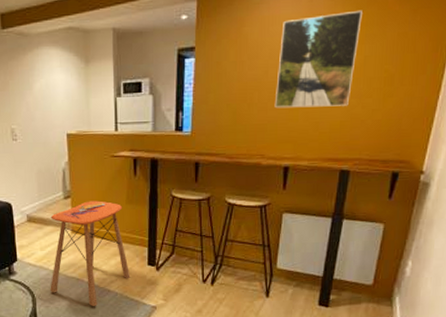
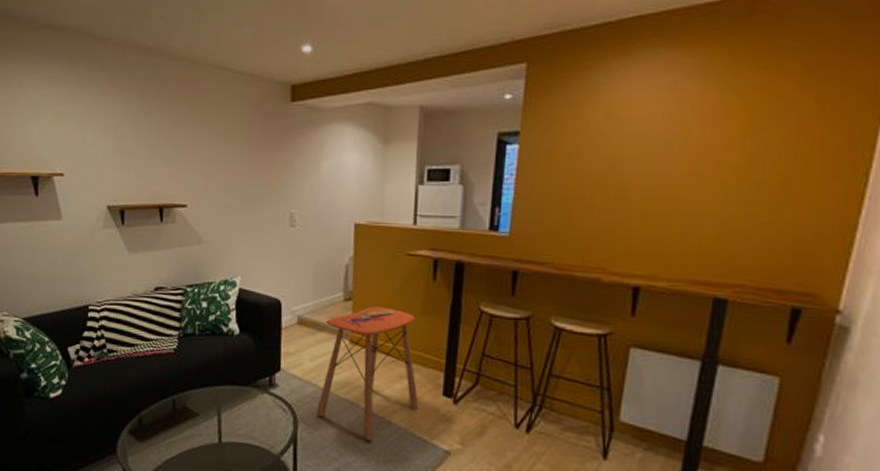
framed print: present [274,10,362,108] -> none [622,96,746,215]

